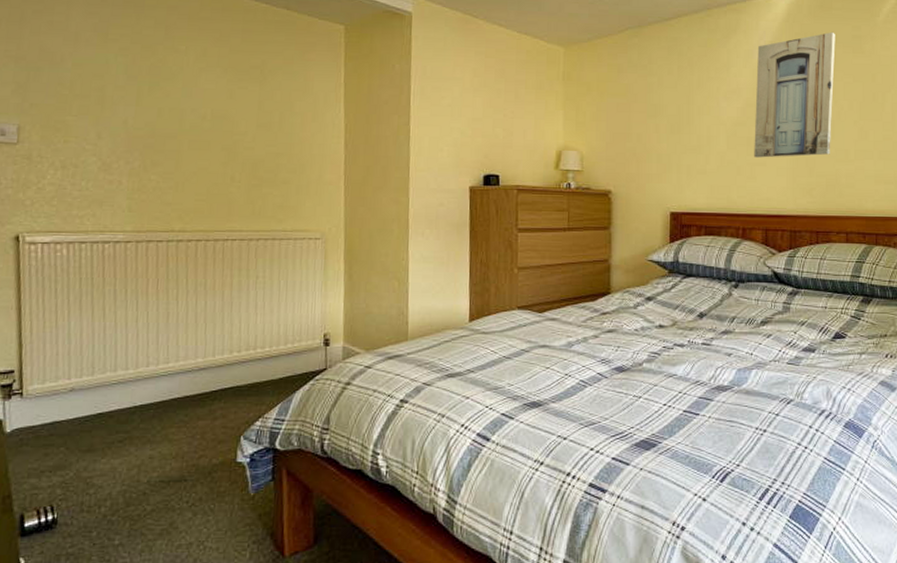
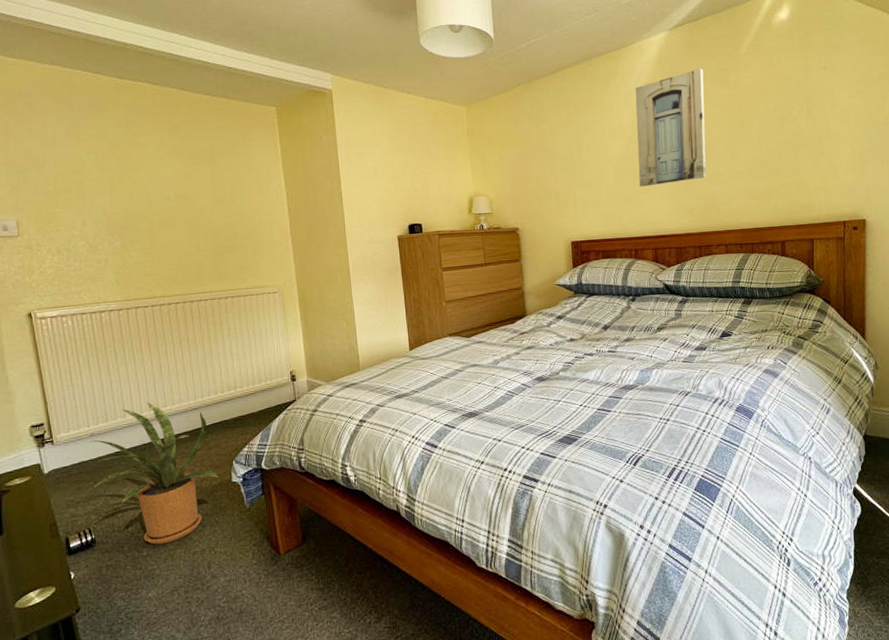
house plant: none [64,356,221,532] -> present [90,402,219,545]

